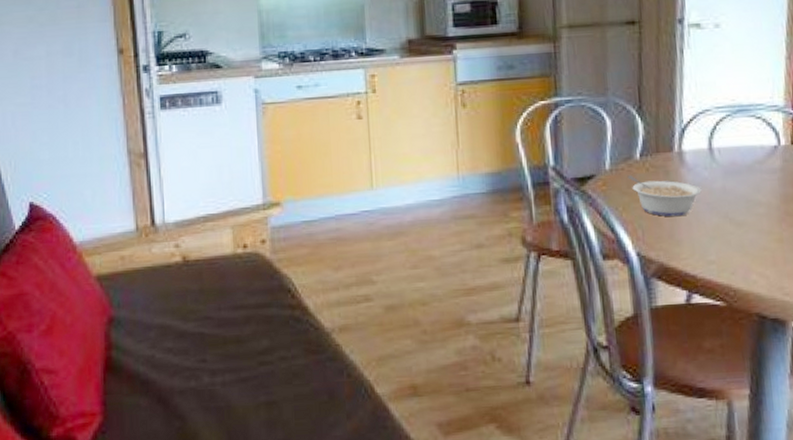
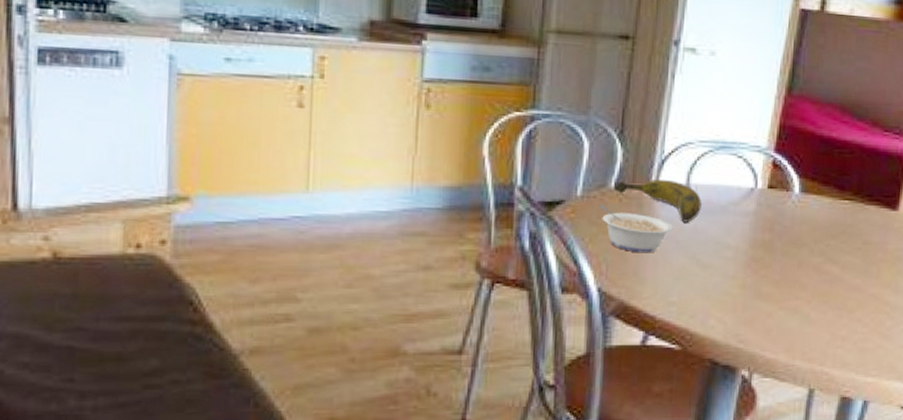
banana: none [639,146,727,185] -> present [613,179,702,223]

